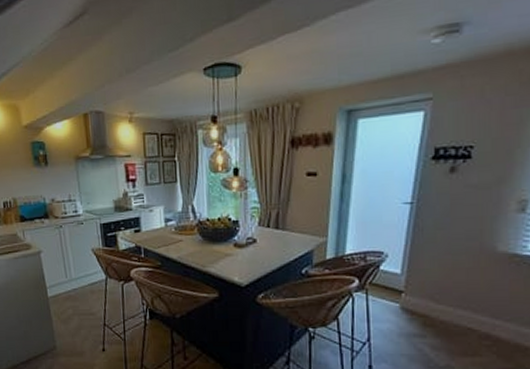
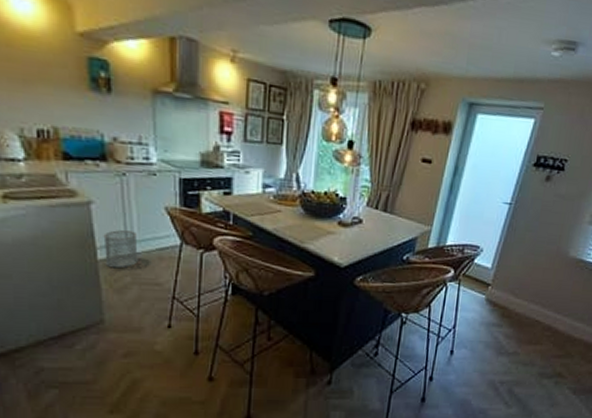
wastebasket: none [50,271,76,303] -> present [103,230,138,269]

